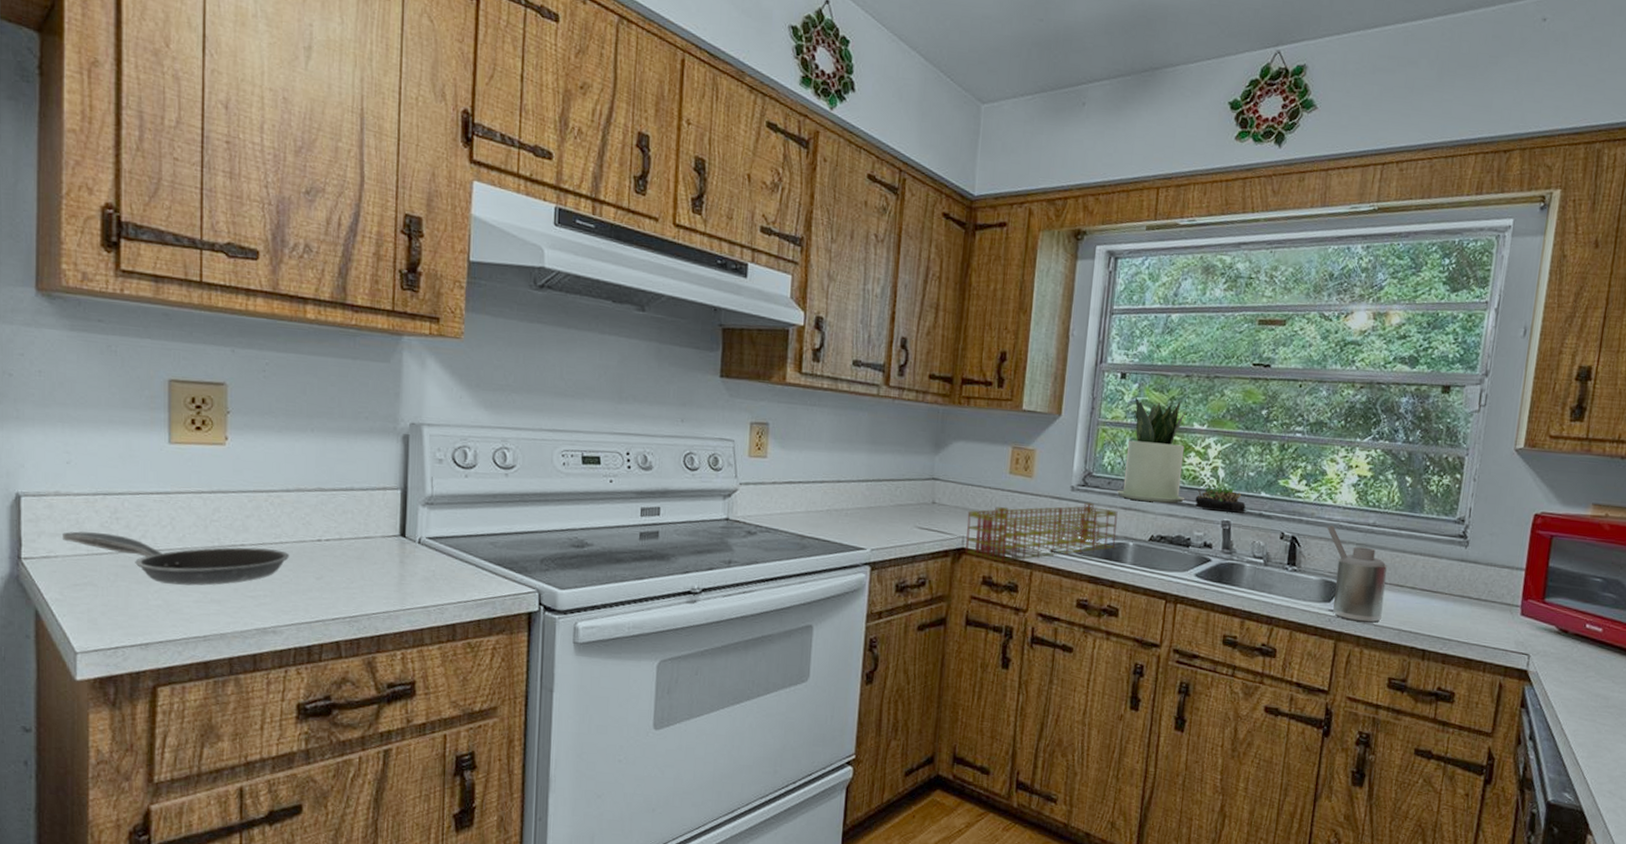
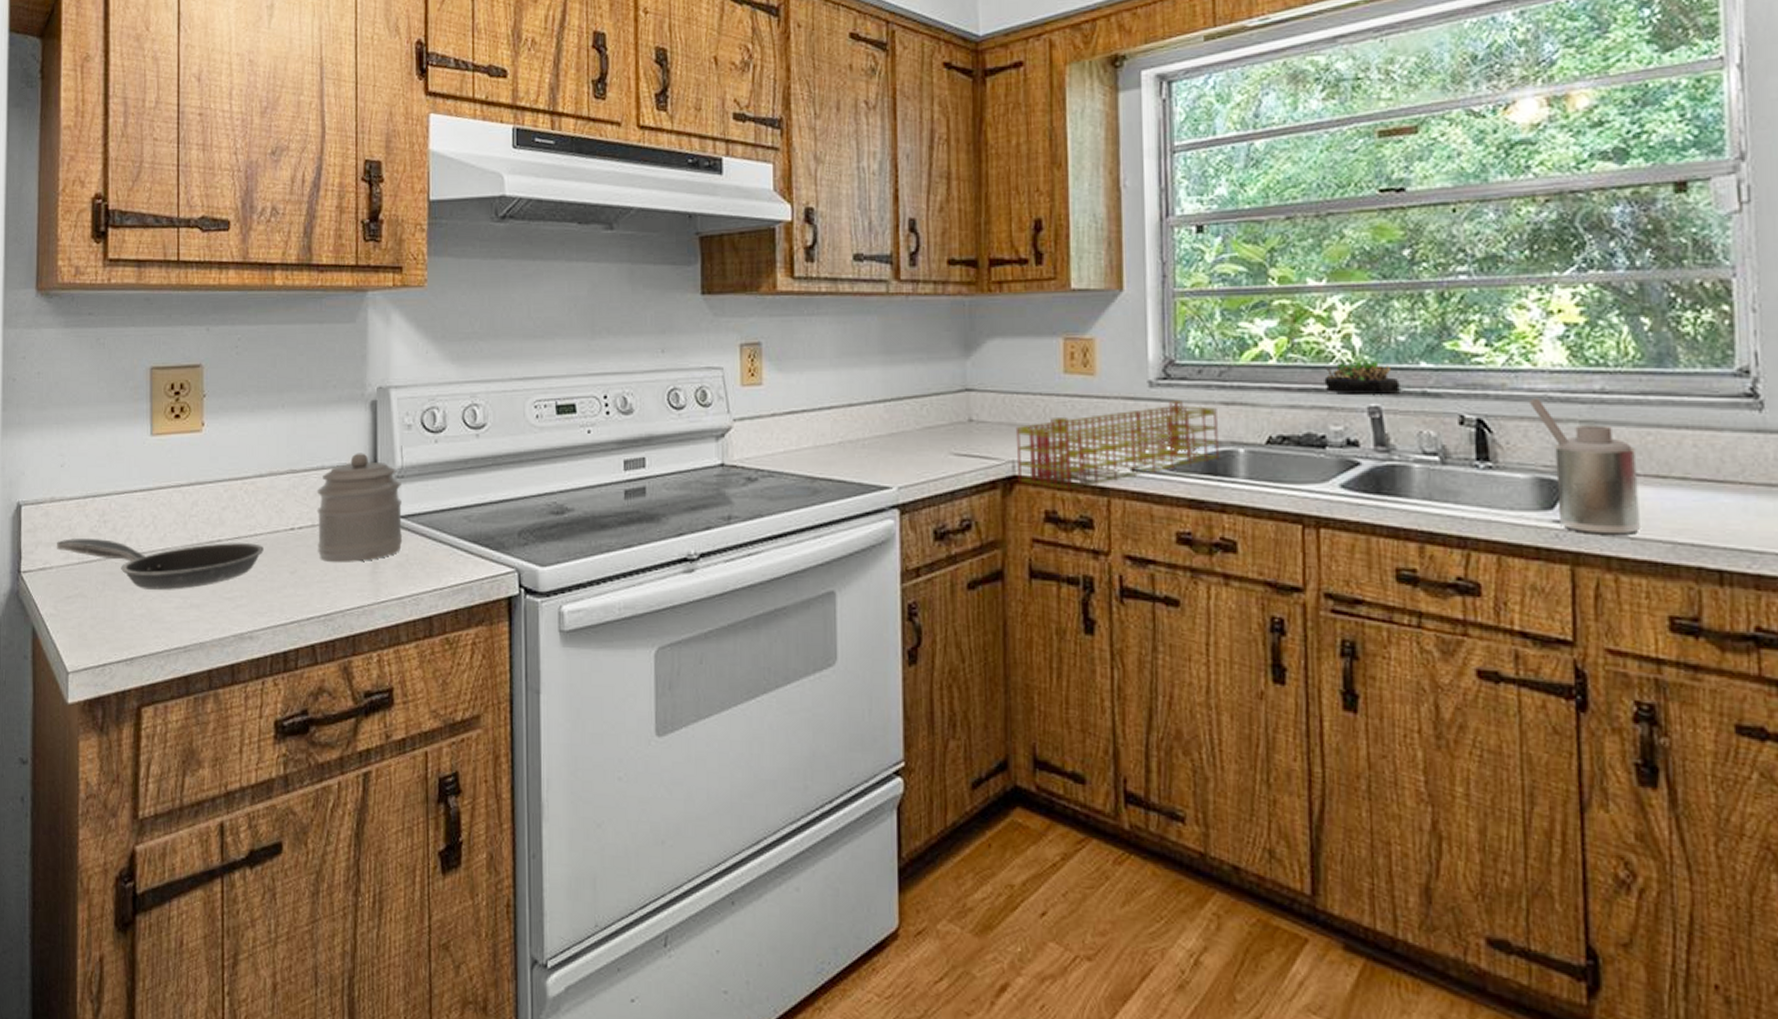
jar: none [345,479,431,574] -> present [317,453,403,563]
planter: present [1116,397,1188,504] -> none [1211,250,1310,392]

